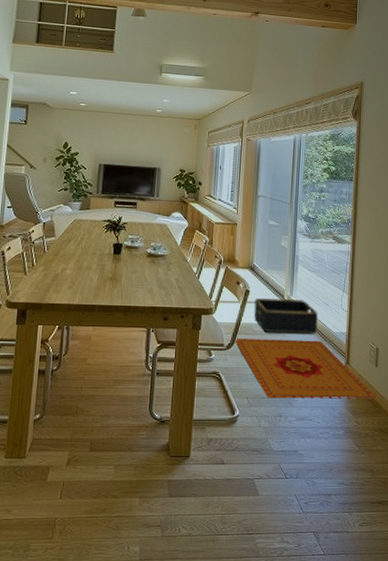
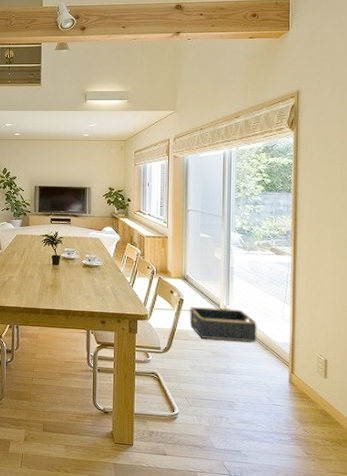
doormat: present [235,339,376,399] -> none [171,343,326,409]

